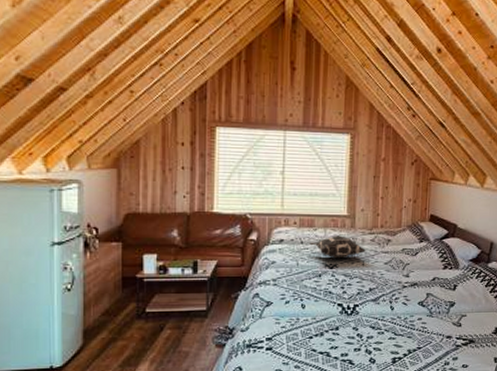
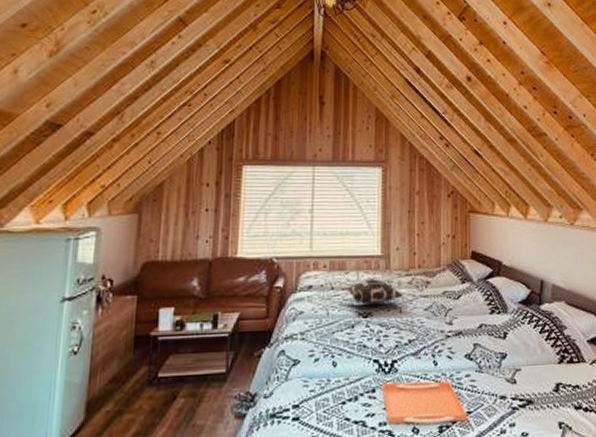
serving tray: none [344,322,417,356] -> present [381,381,467,424]

